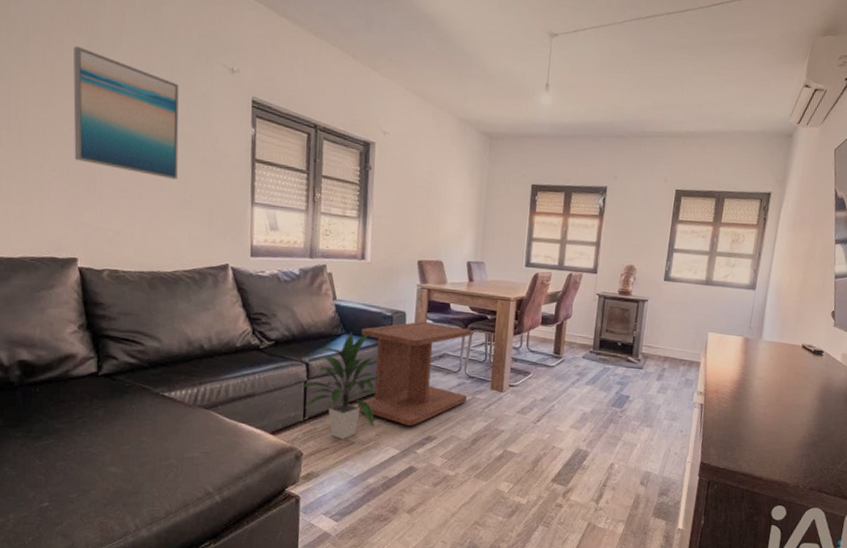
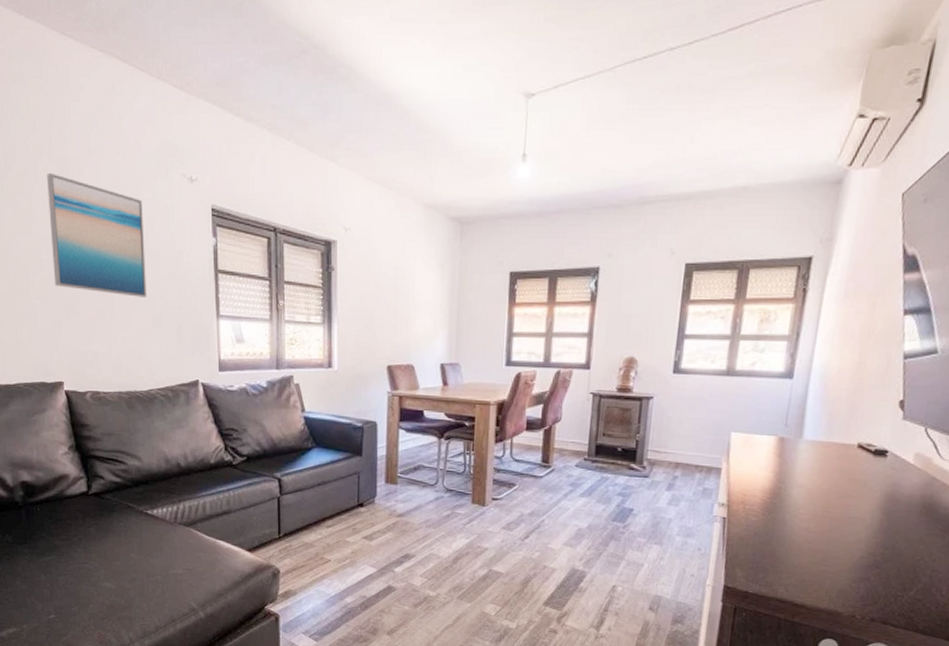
indoor plant: present [296,332,384,439] -> none [269,444,358,557]
side table: present [357,321,472,426] -> none [331,431,449,543]

